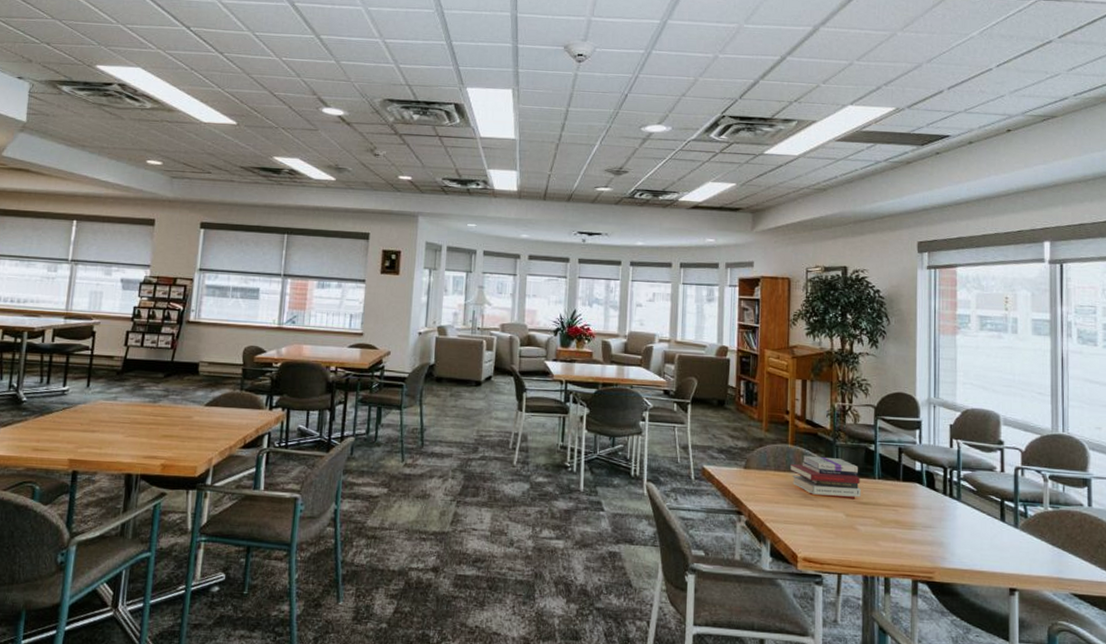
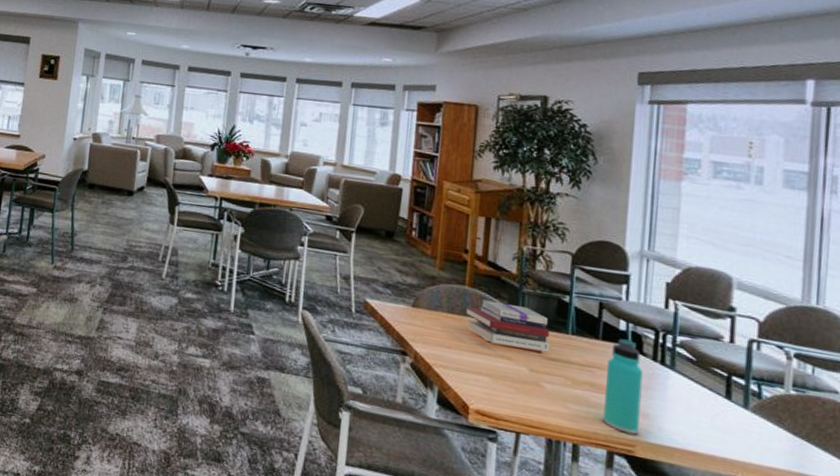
thermos bottle: none [907,478,937,563] -> present [603,339,644,435]

